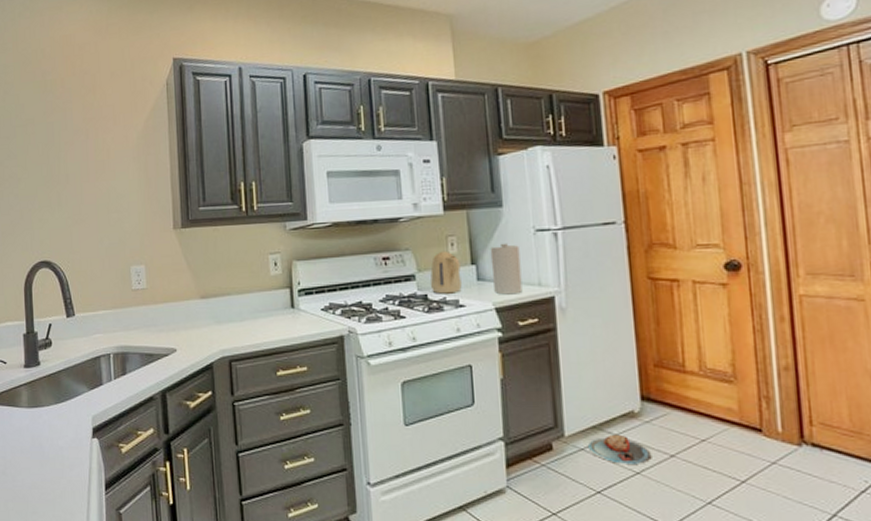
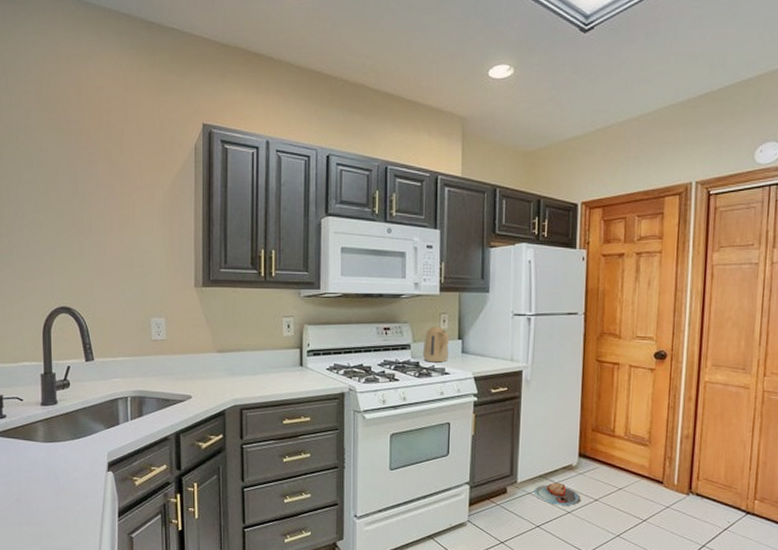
paper towel holder: present [490,243,523,295] -> none [474,323,499,367]

